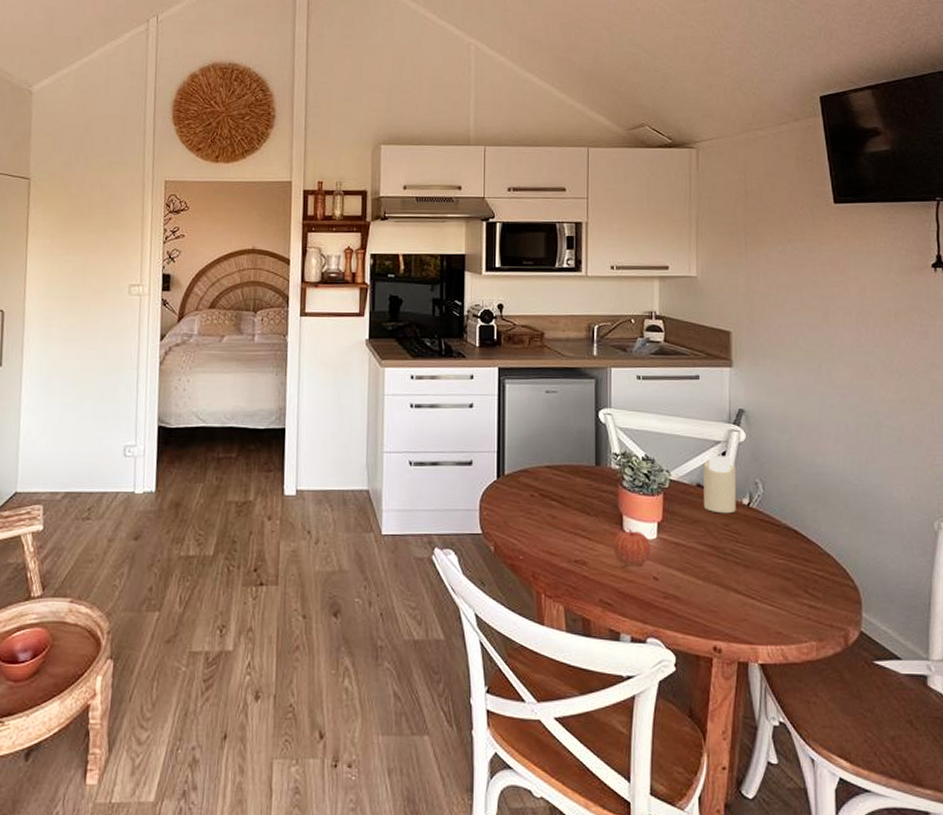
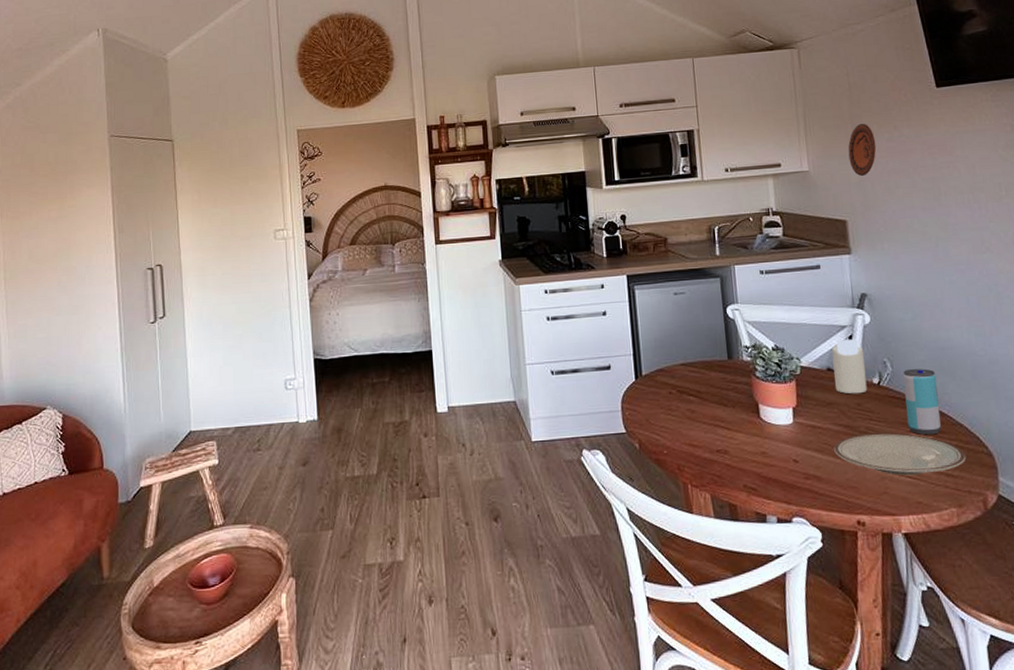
apple: present [613,528,651,567] -> none [752,416,789,452]
plate: none [696,556,831,604] -> present [834,432,967,476]
decorative plate: none [738,233,768,288] -> present [848,124,877,177]
beverage can: none [773,493,809,563] -> present [902,368,941,435]

